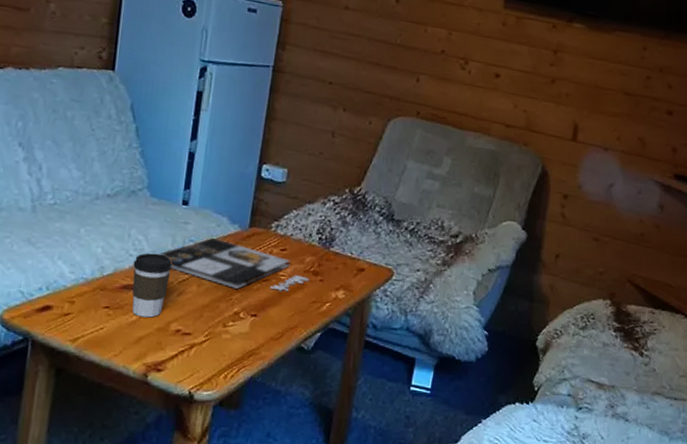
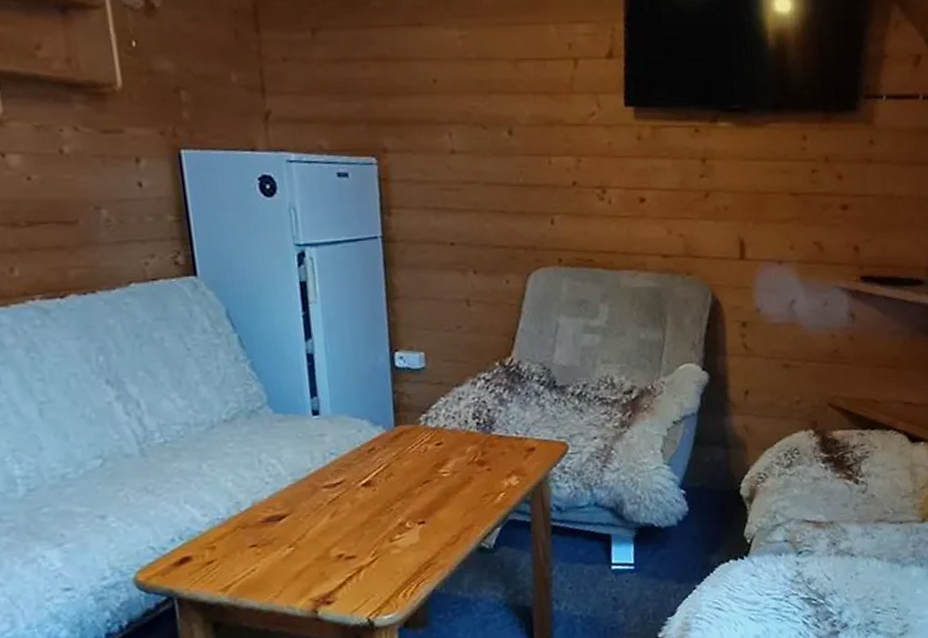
coffee cup: present [132,253,173,318] -> none [271,475,318,549]
magazine: present [159,237,309,292] -> none [299,445,475,498]

